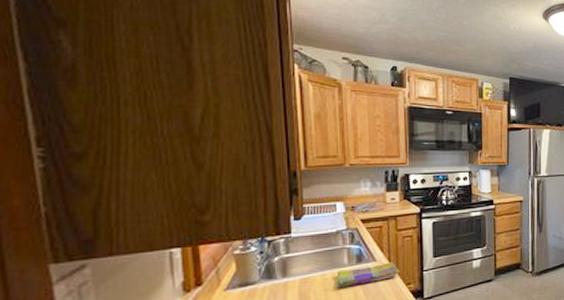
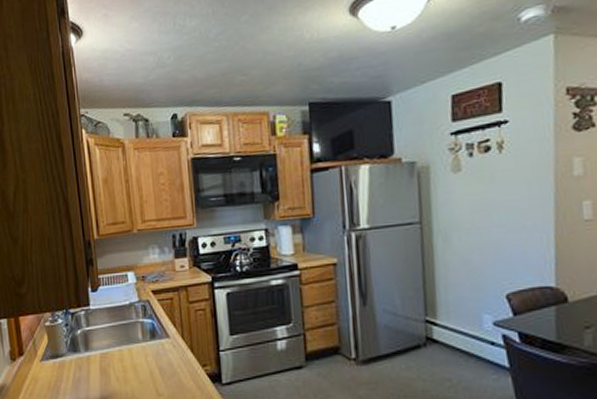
dish towel: present [336,262,400,288] -> none [132,339,194,365]

